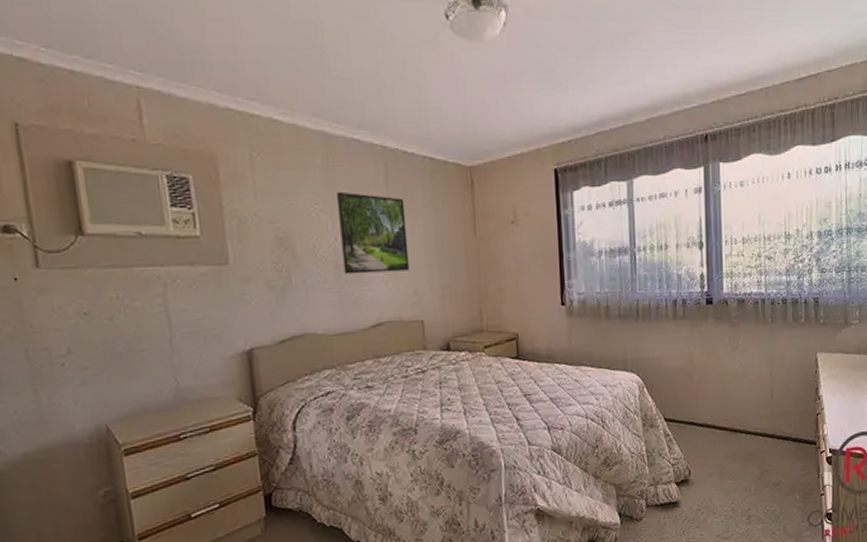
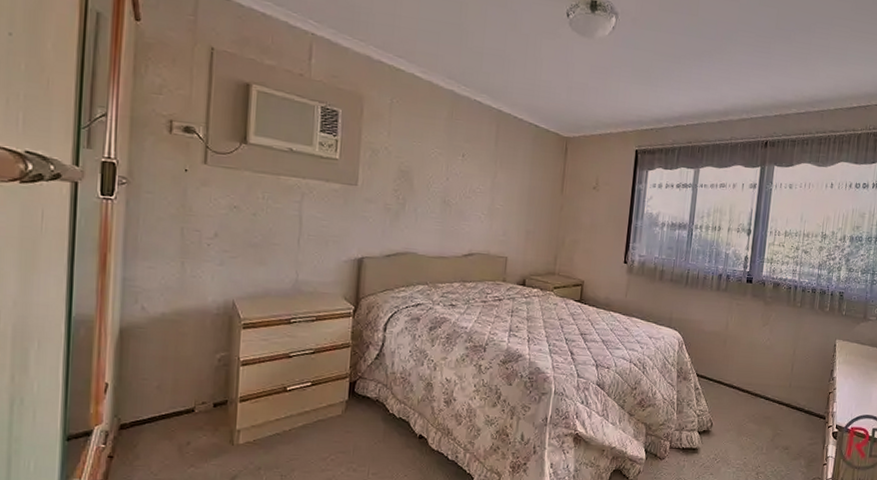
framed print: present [337,191,410,275] -> none [449,141,508,214]

